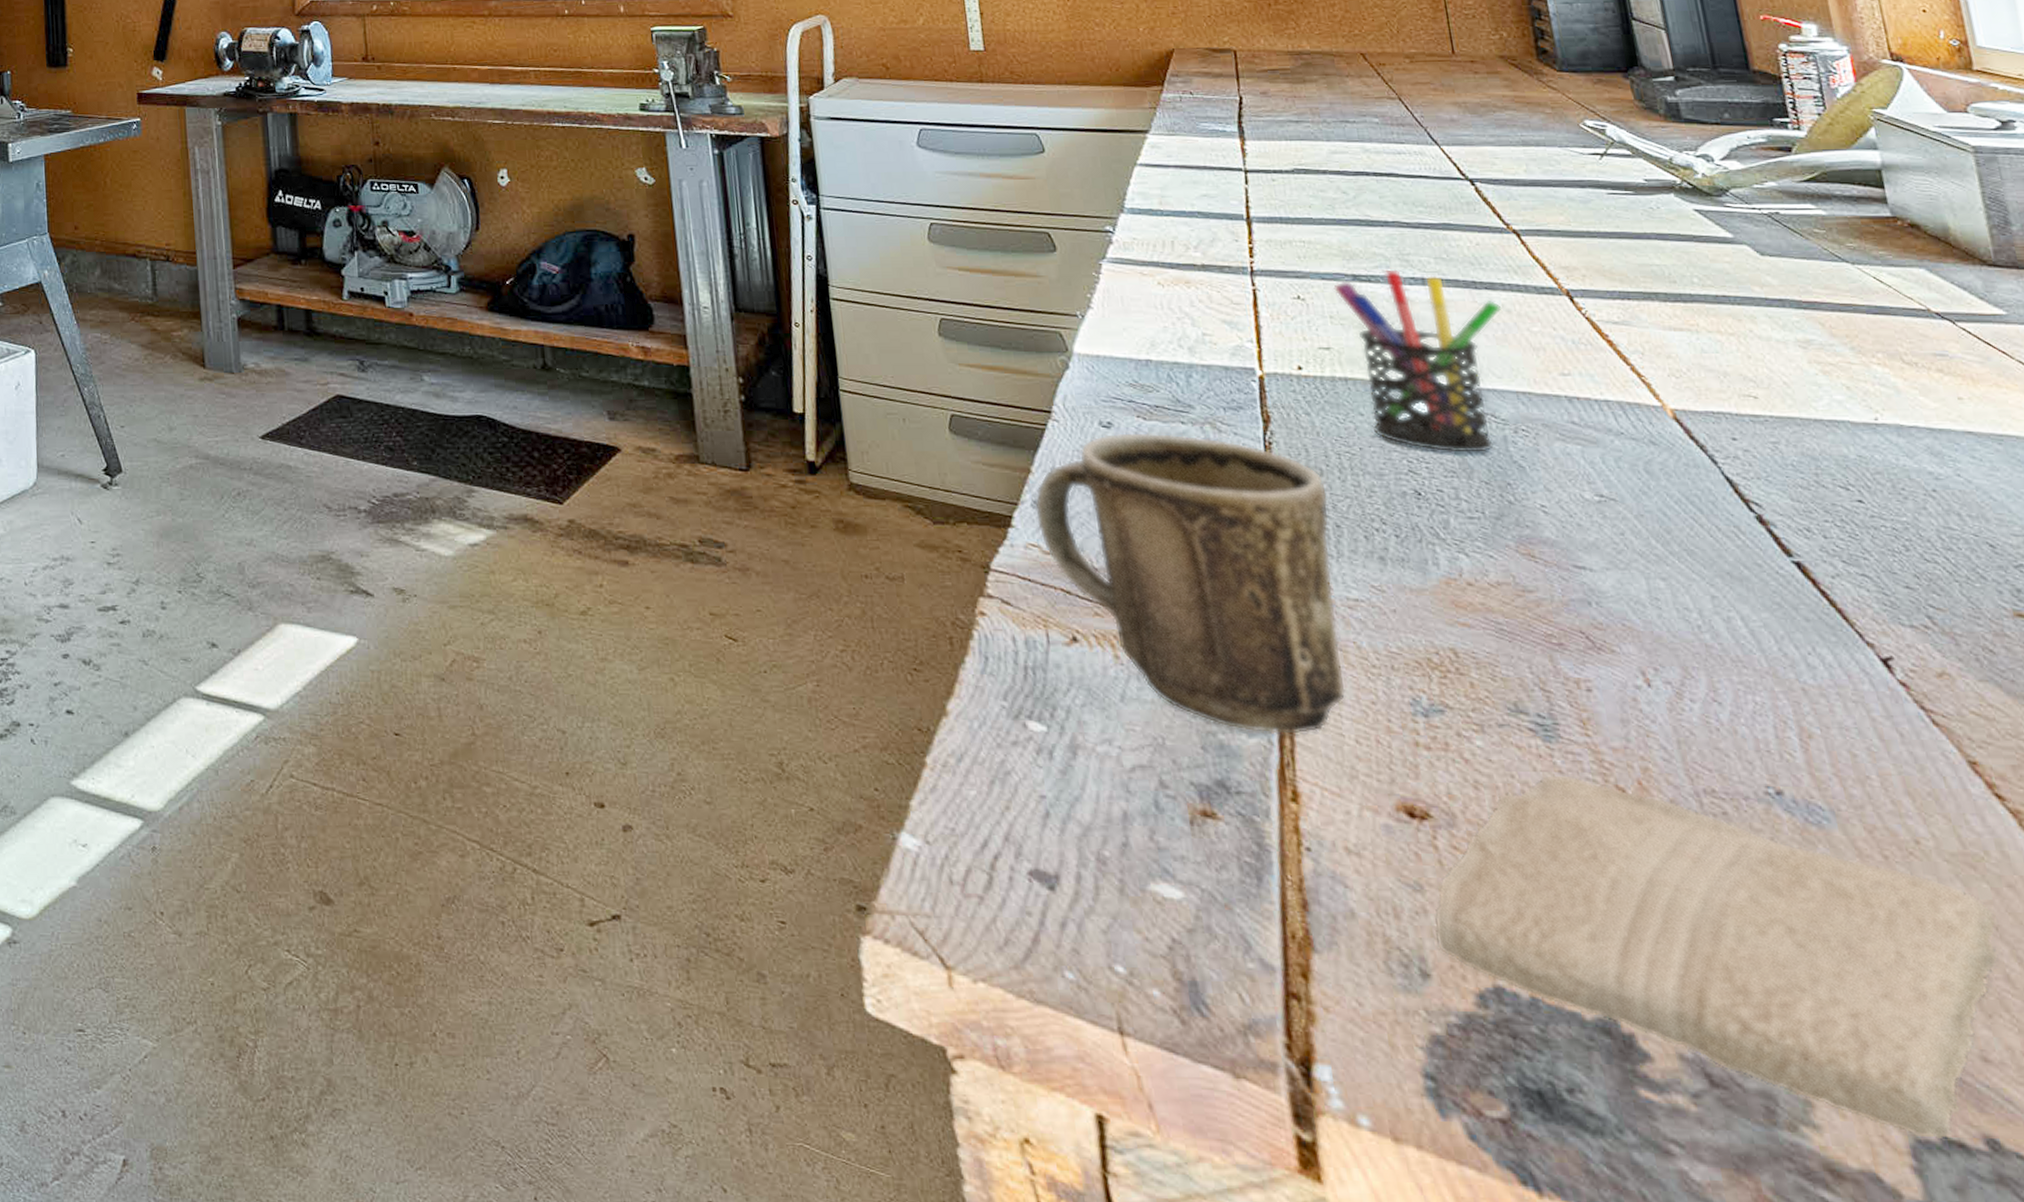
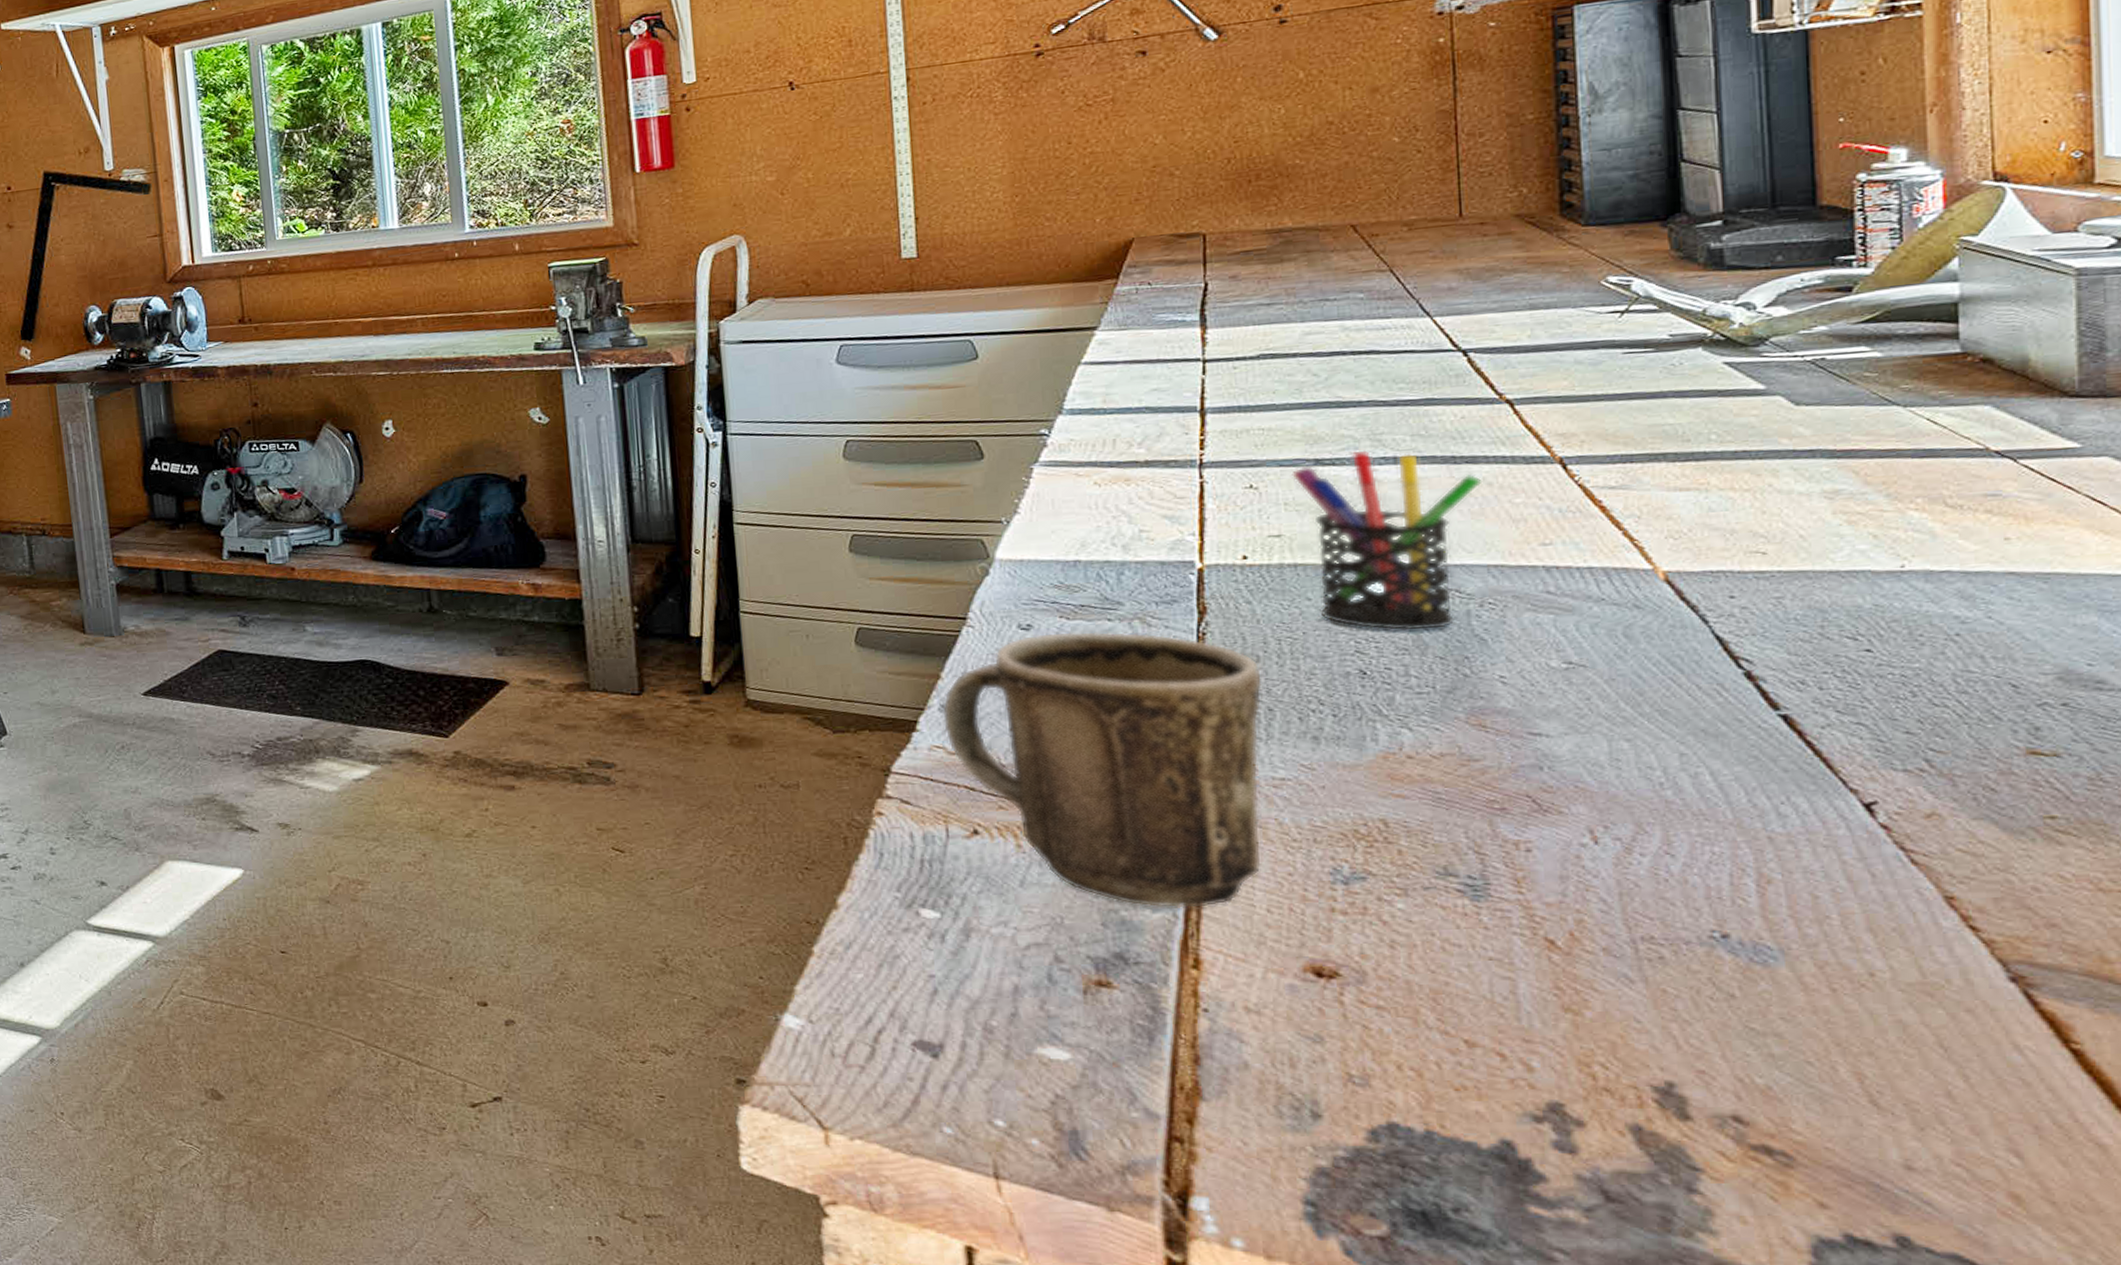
washcloth: present [1433,773,1999,1140] -> none [1330,929,1947,1240]

